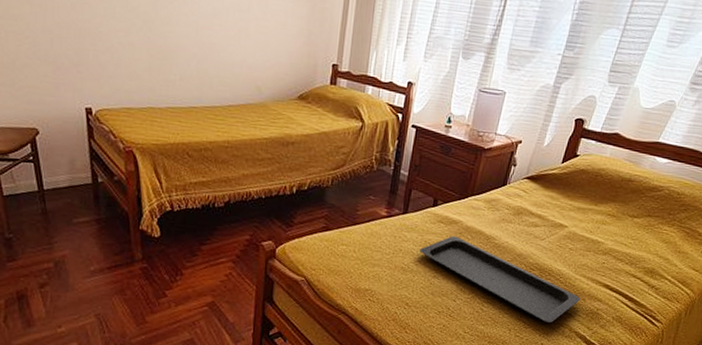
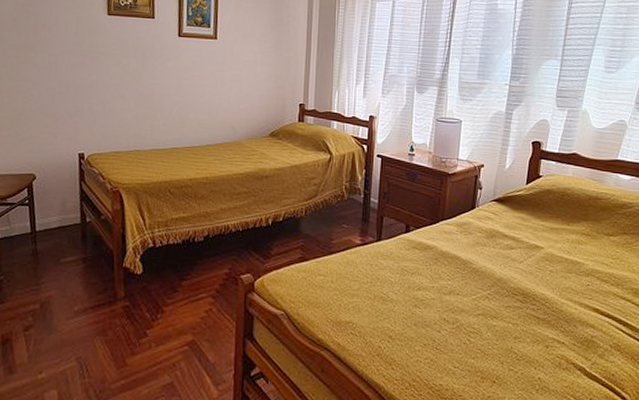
serving tray: present [420,236,581,322] -> none [397,262,572,353]

